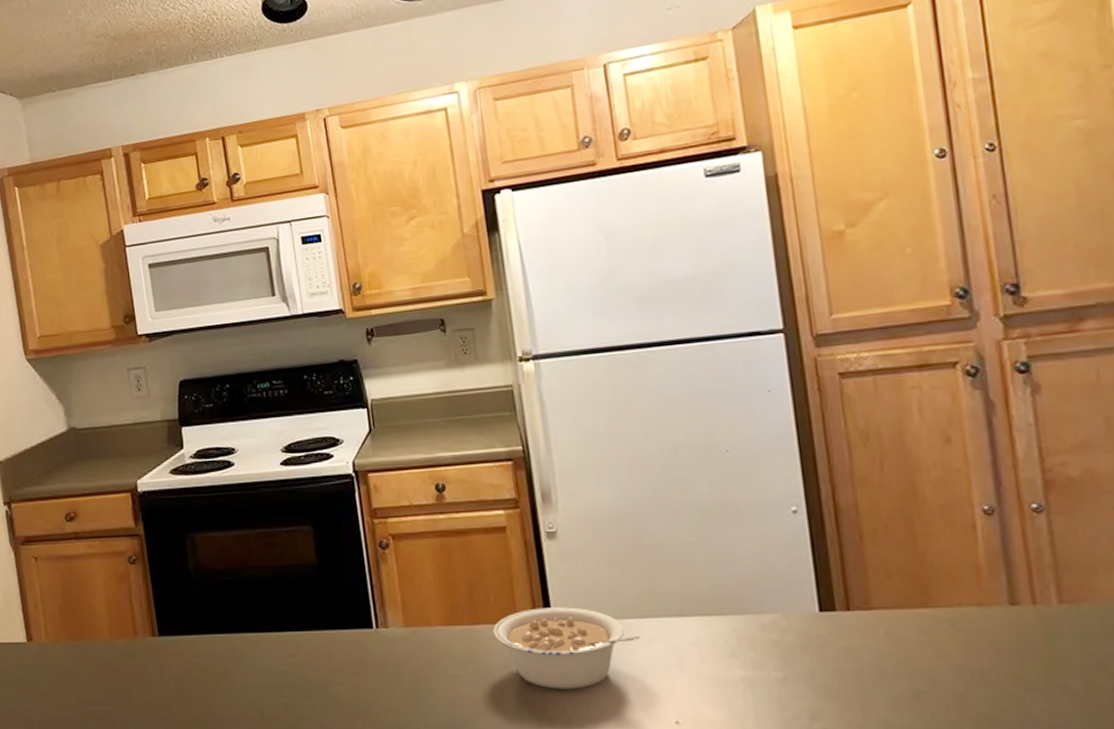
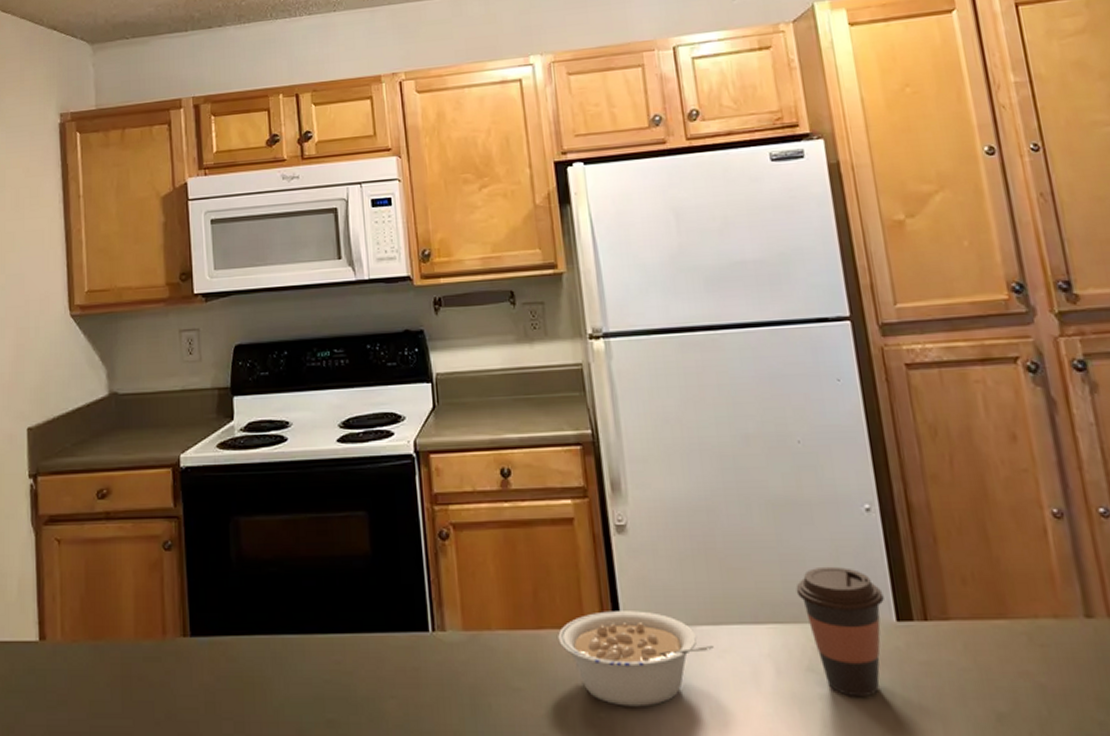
coffee cup: none [721,564,808,678] -> present [796,566,884,696]

